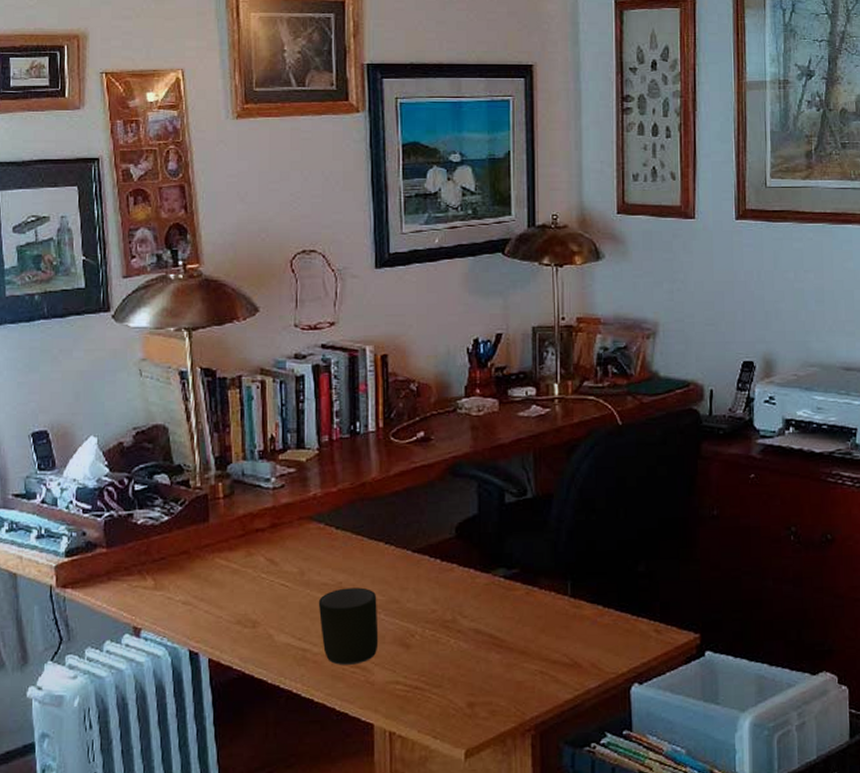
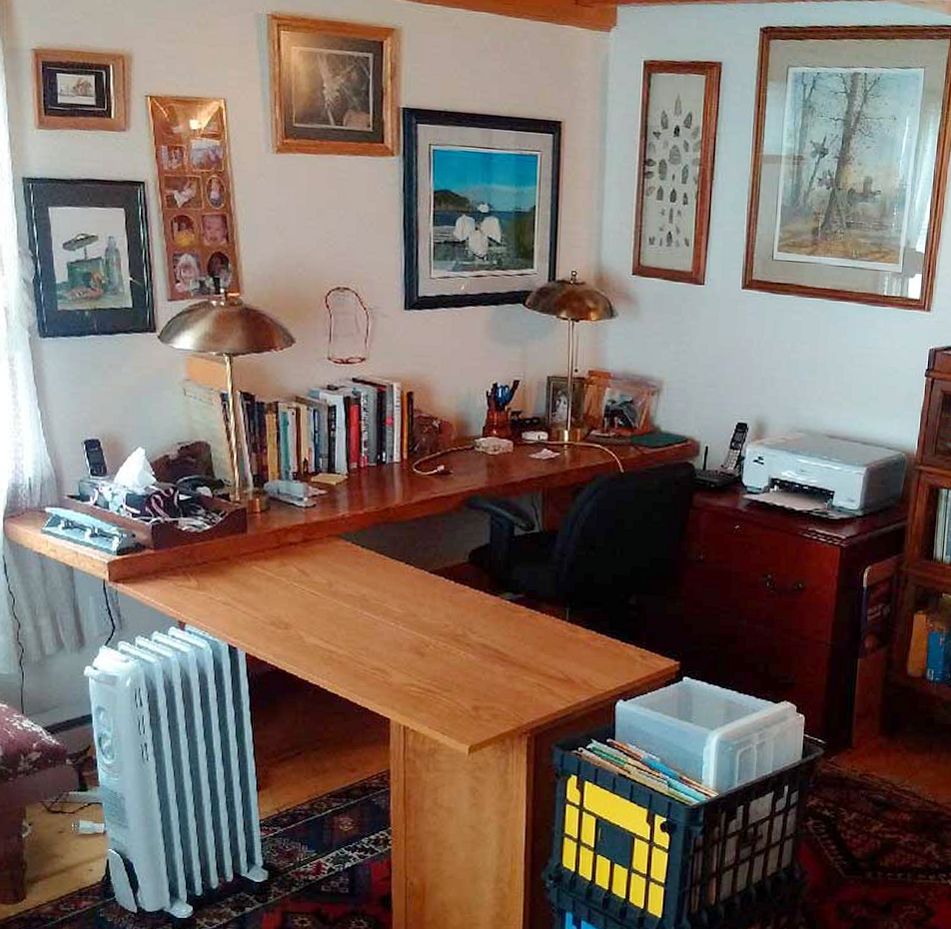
mug: present [318,587,379,665] -> none [344,600,397,667]

